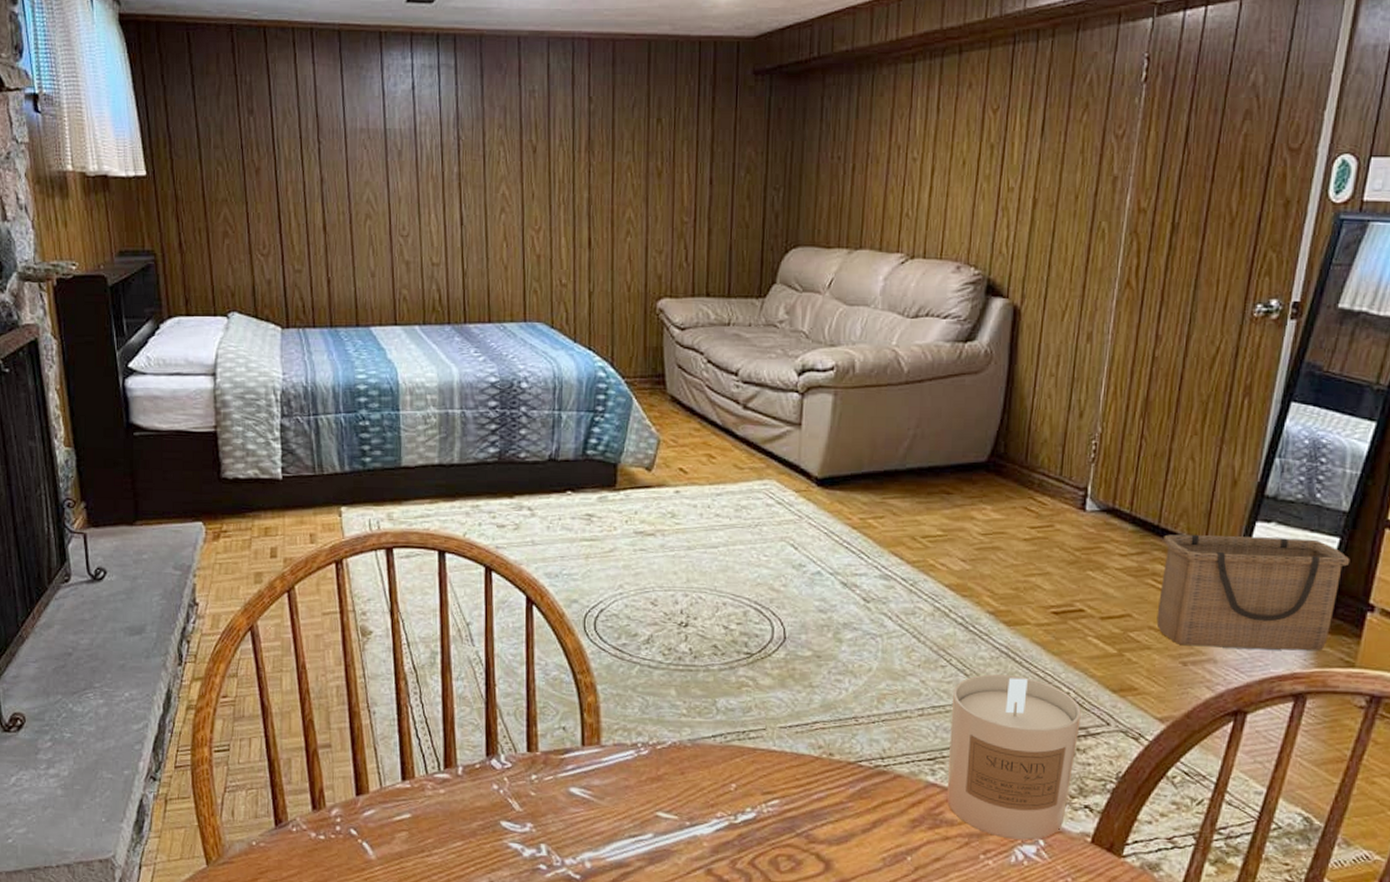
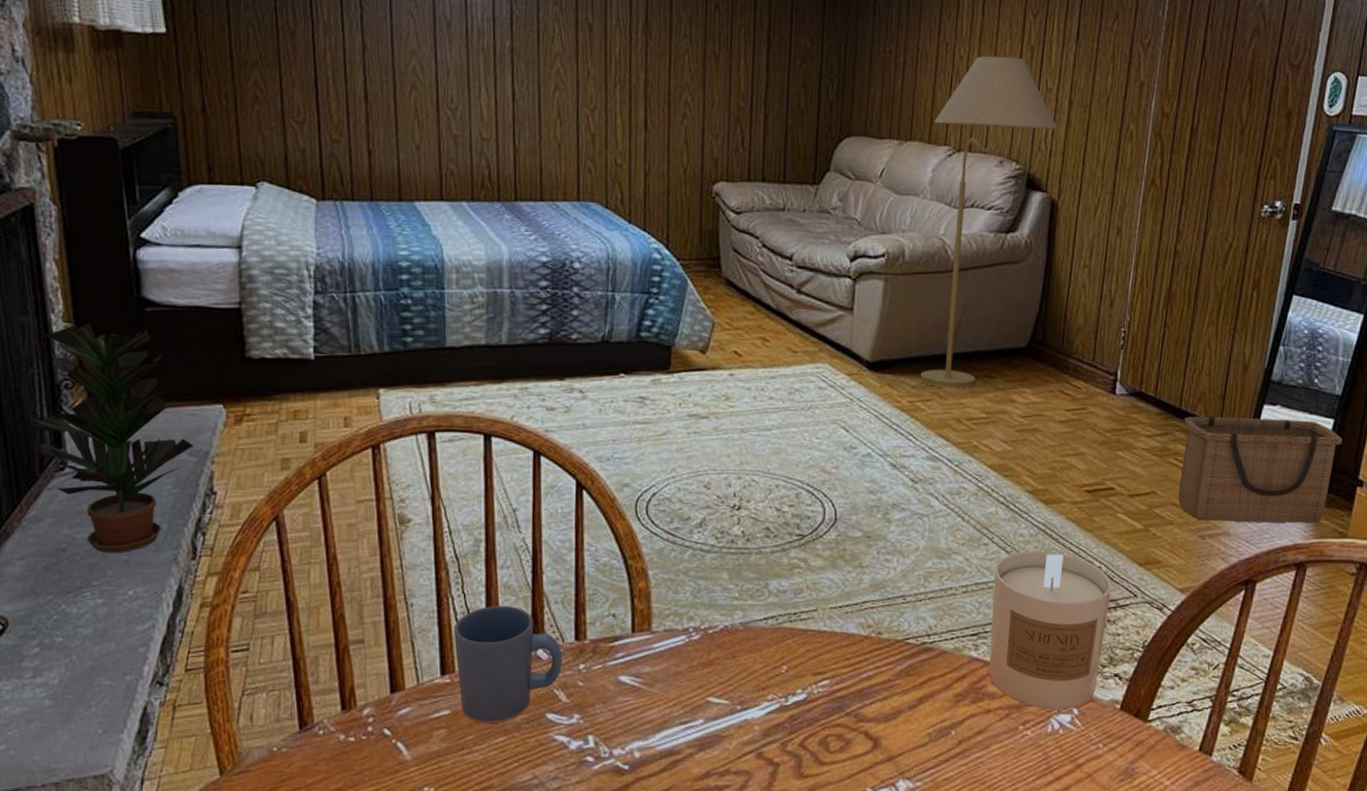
potted plant: none [33,446,178,658] -> present [22,322,194,553]
mug: none [412,715,516,829] -> present [453,605,563,725]
floor lamp: none [872,156,1020,506] -> present [920,56,1057,389]

